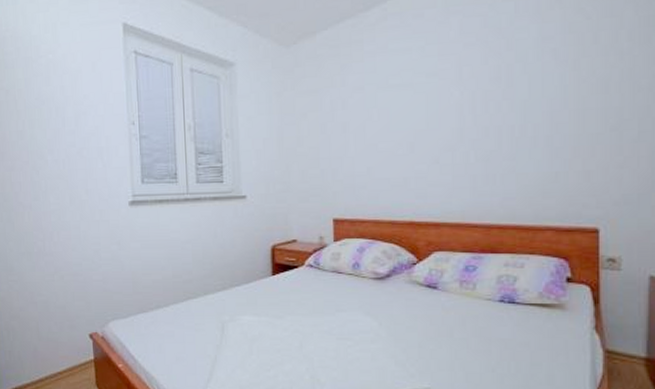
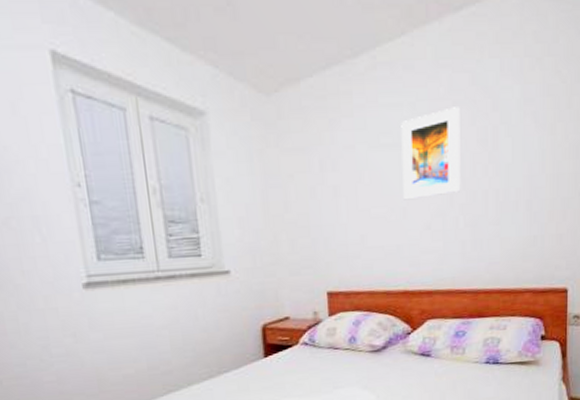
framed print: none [410,48,472,136] -> present [401,107,461,200]

